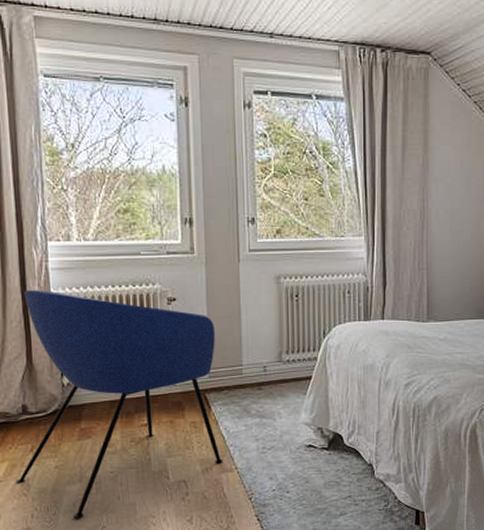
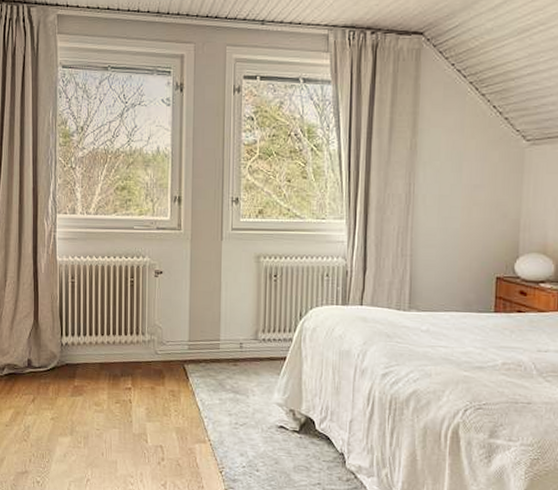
armchair: present [16,289,223,519] -> none [19,256,197,469]

